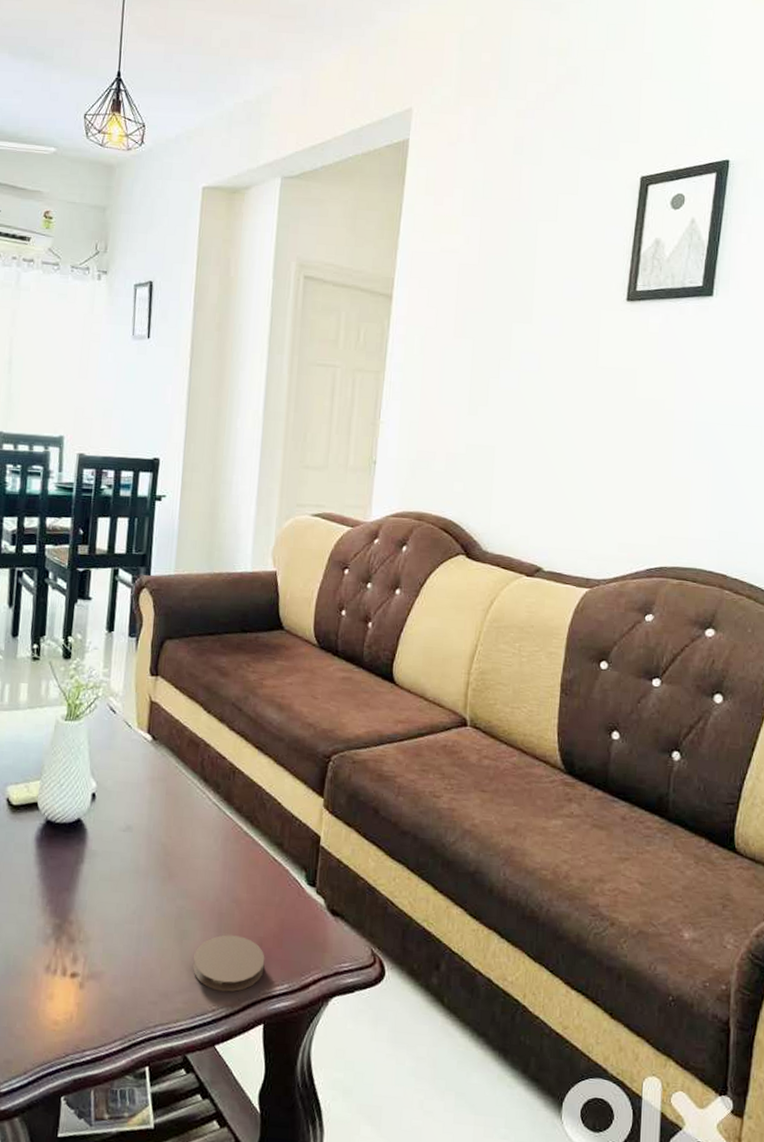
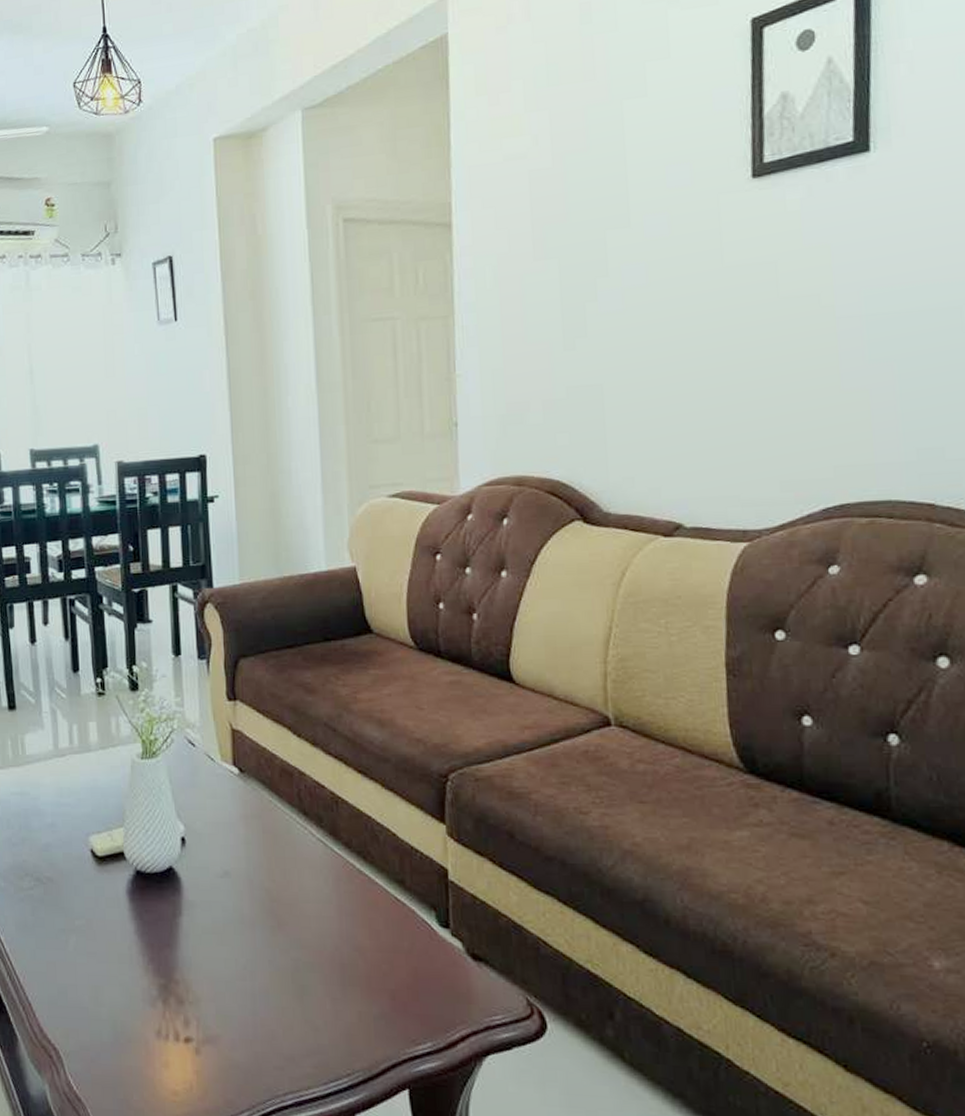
coaster: present [193,935,265,992] -> none [318,988,402,1054]

